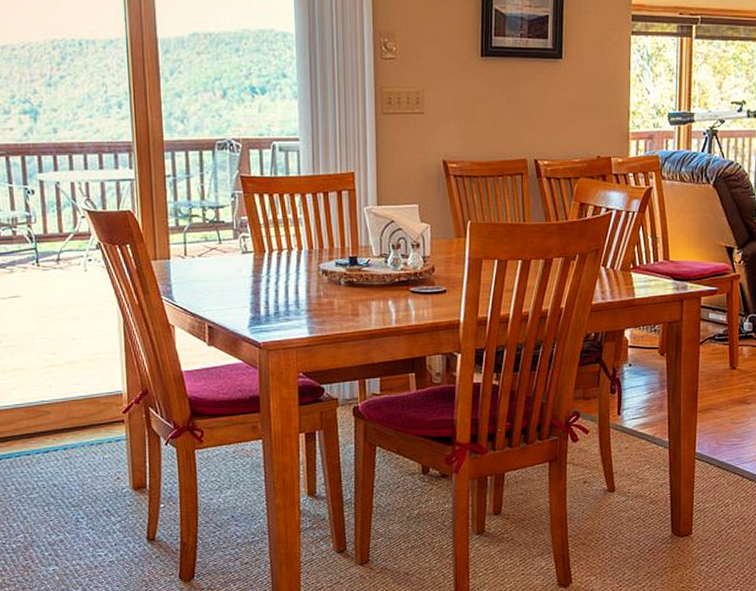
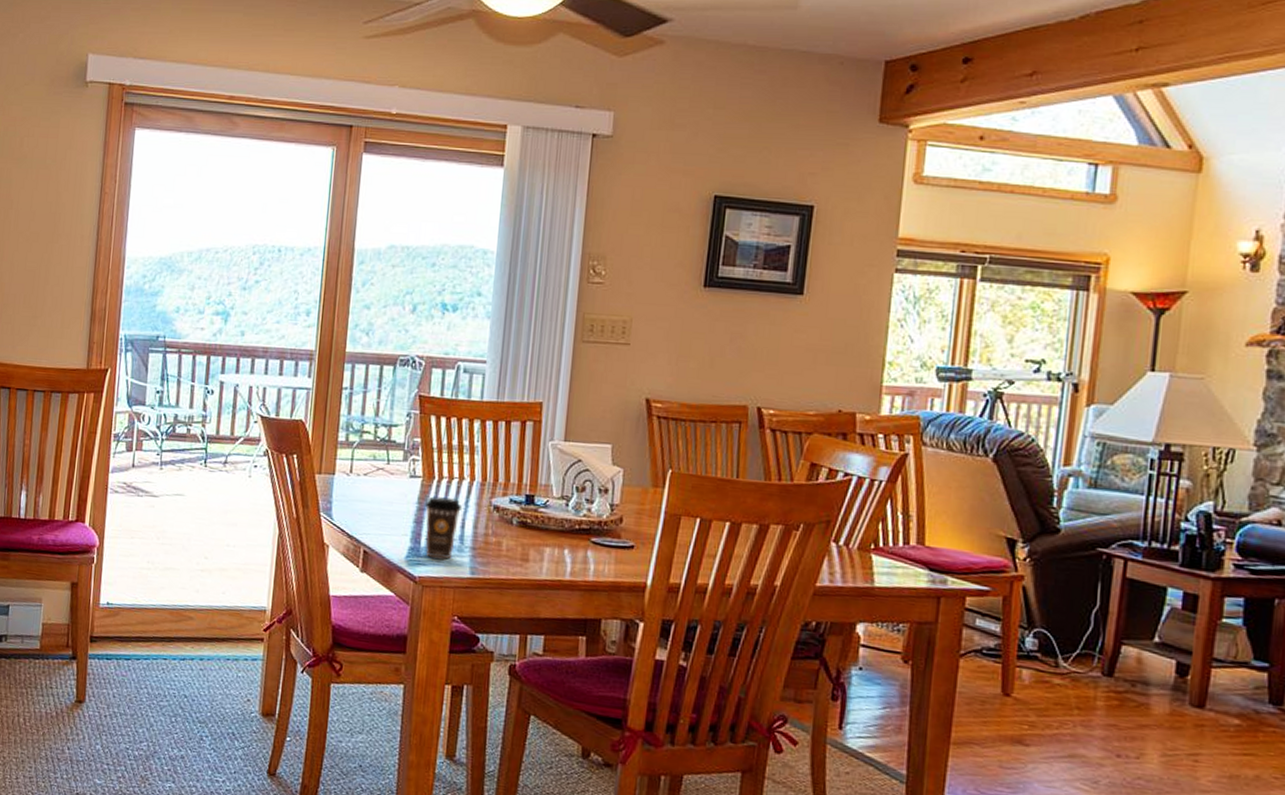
coffee cup: none [259,268,295,324] -> present [424,496,463,559]

